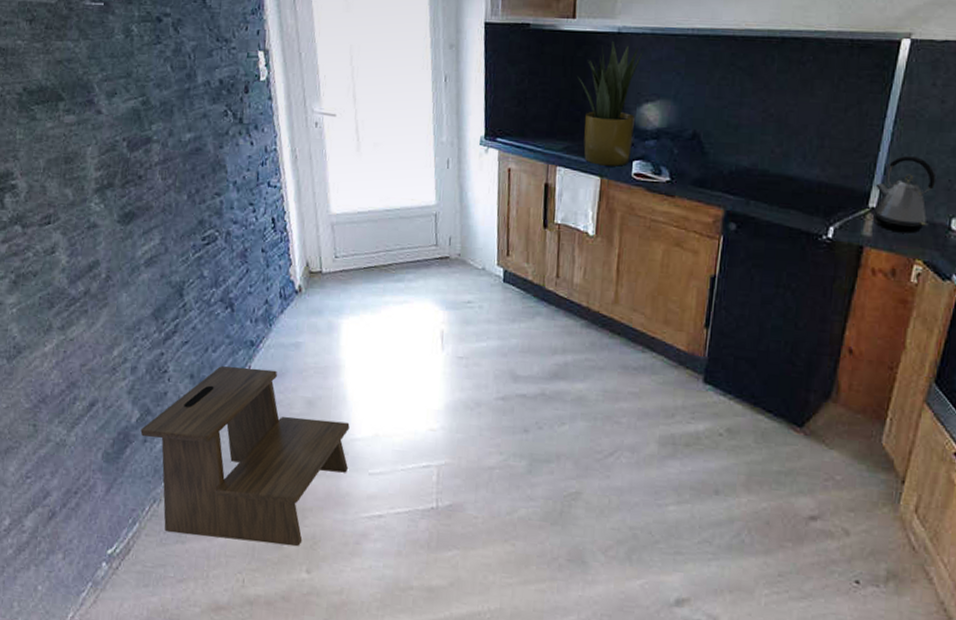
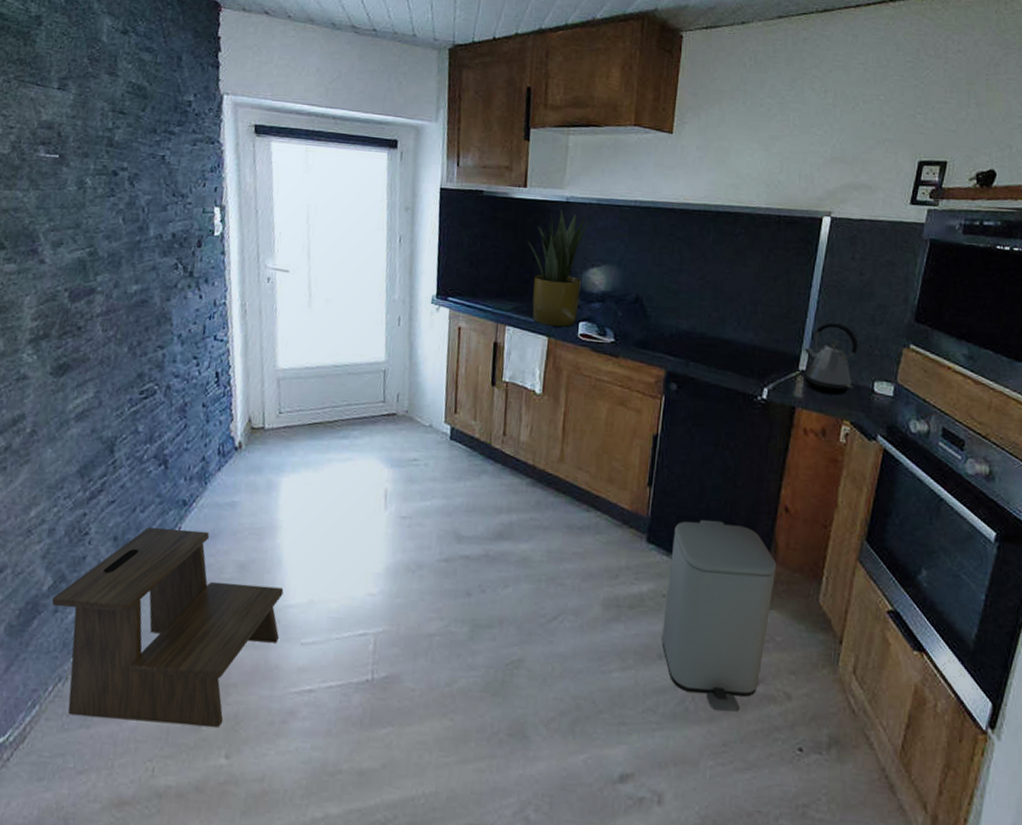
pedal bin: none [718,360,839,546] -> present [661,519,777,713]

